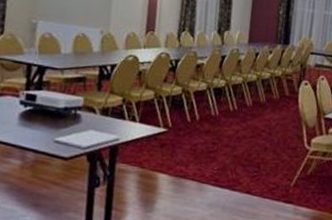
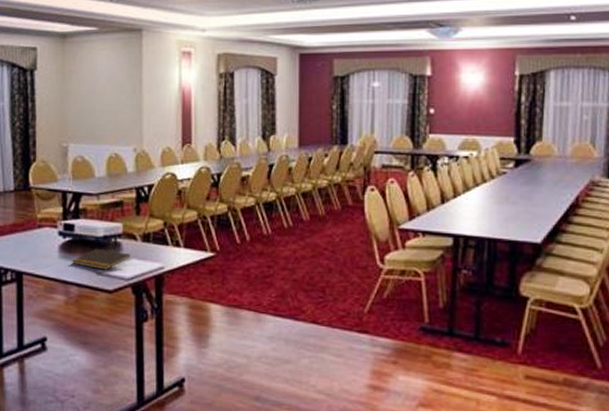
notepad: none [31,119,89,139] -> present [72,249,131,270]

